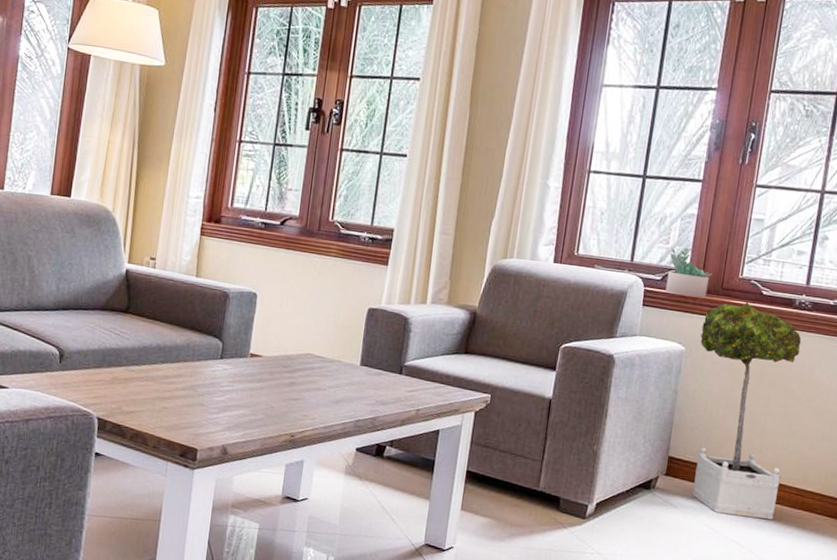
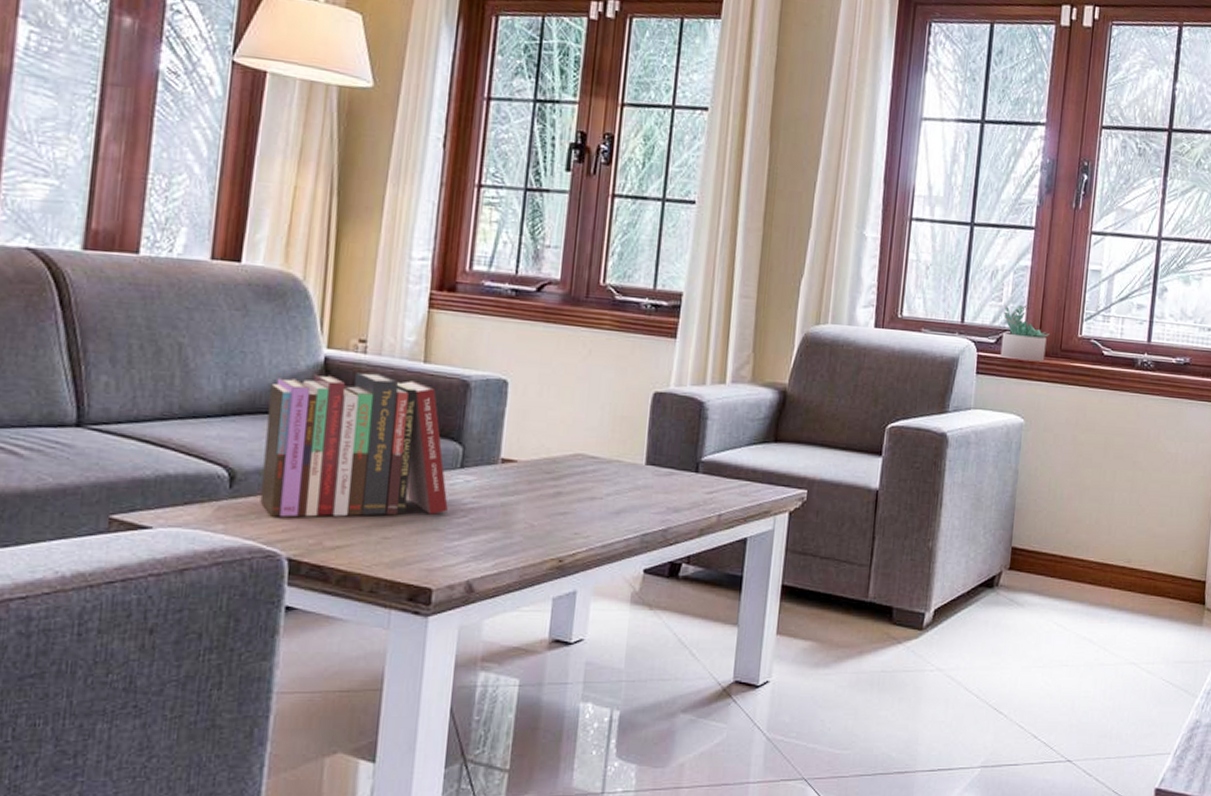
books: none [79,282,211,393] -> present [260,372,448,518]
potted tree: present [692,301,802,520] -> none [1039,363,1146,610]

